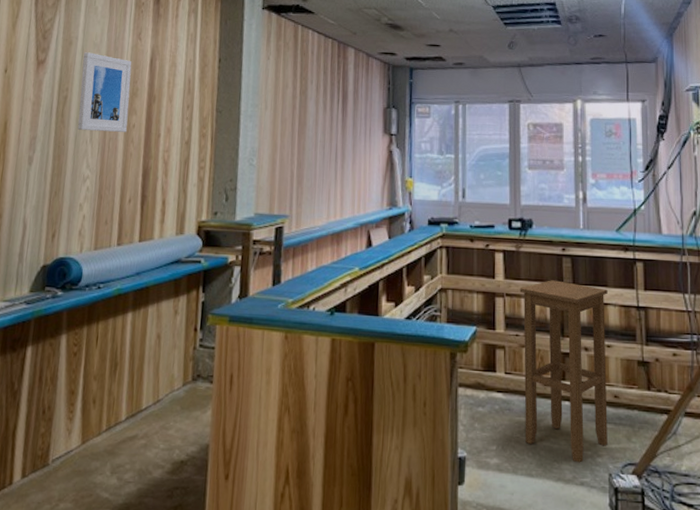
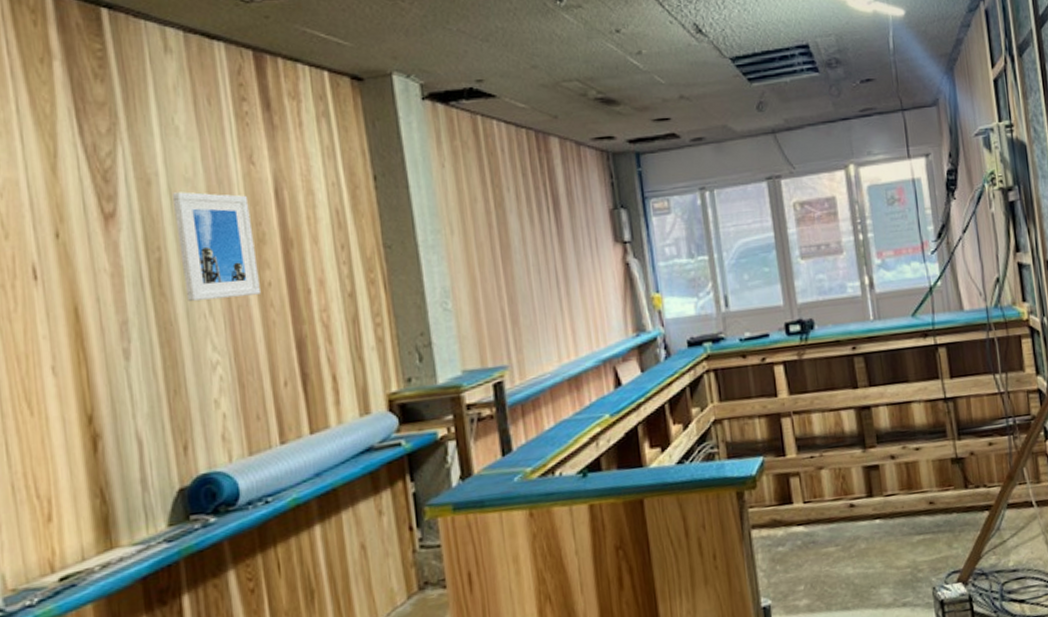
stool: present [519,280,608,463] -> none [808,385,927,584]

